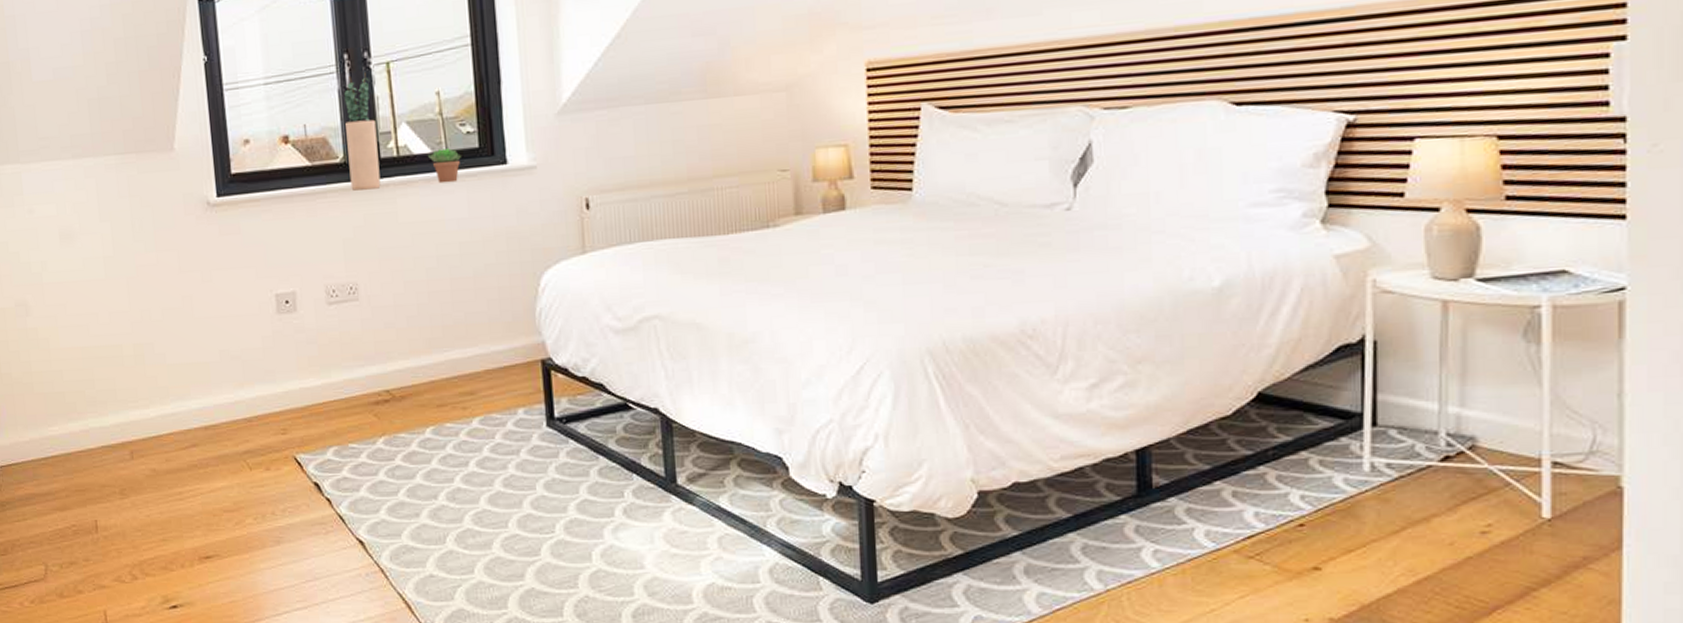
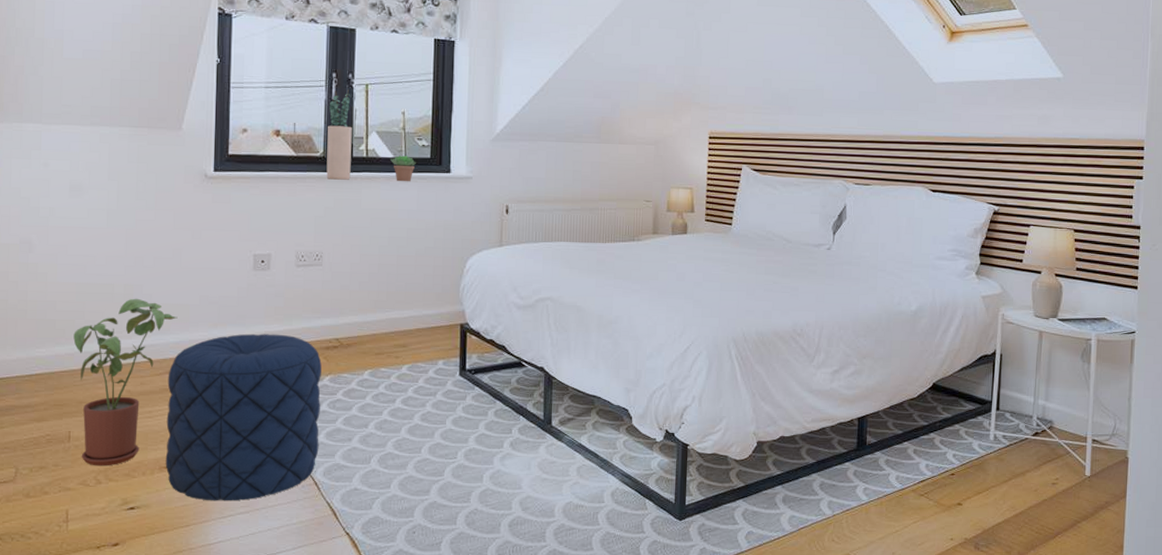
house plant: none [85,359,197,559] -> present [73,298,178,466]
pouf: none [194,389,381,596] -> present [165,334,322,501]

